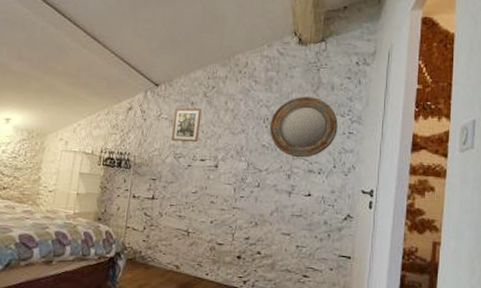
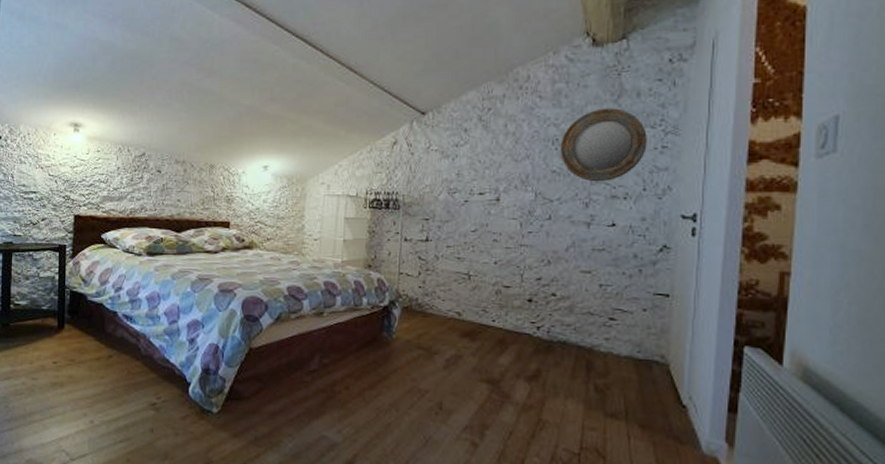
picture frame: present [171,107,202,143] -> none [443,135,477,175]

